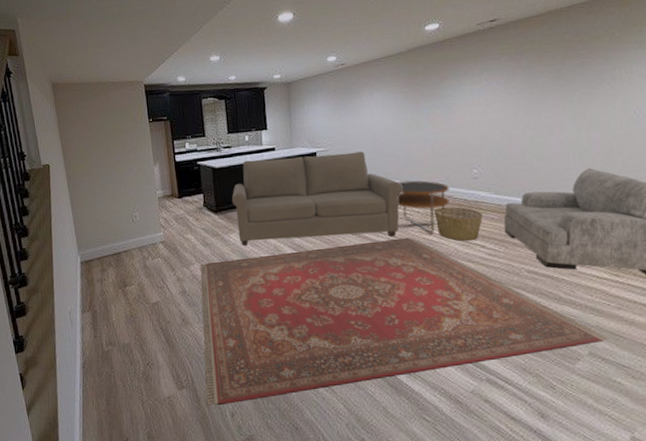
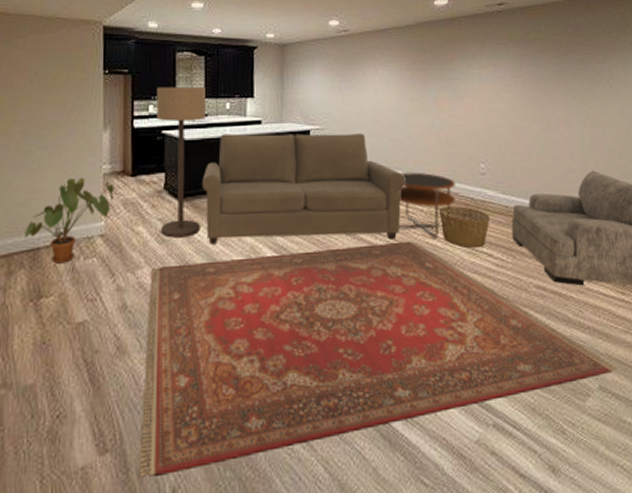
house plant: none [109,201,168,263] -> present [25,177,114,264]
floor lamp: none [190,124,234,242] -> present [157,86,205,238]

